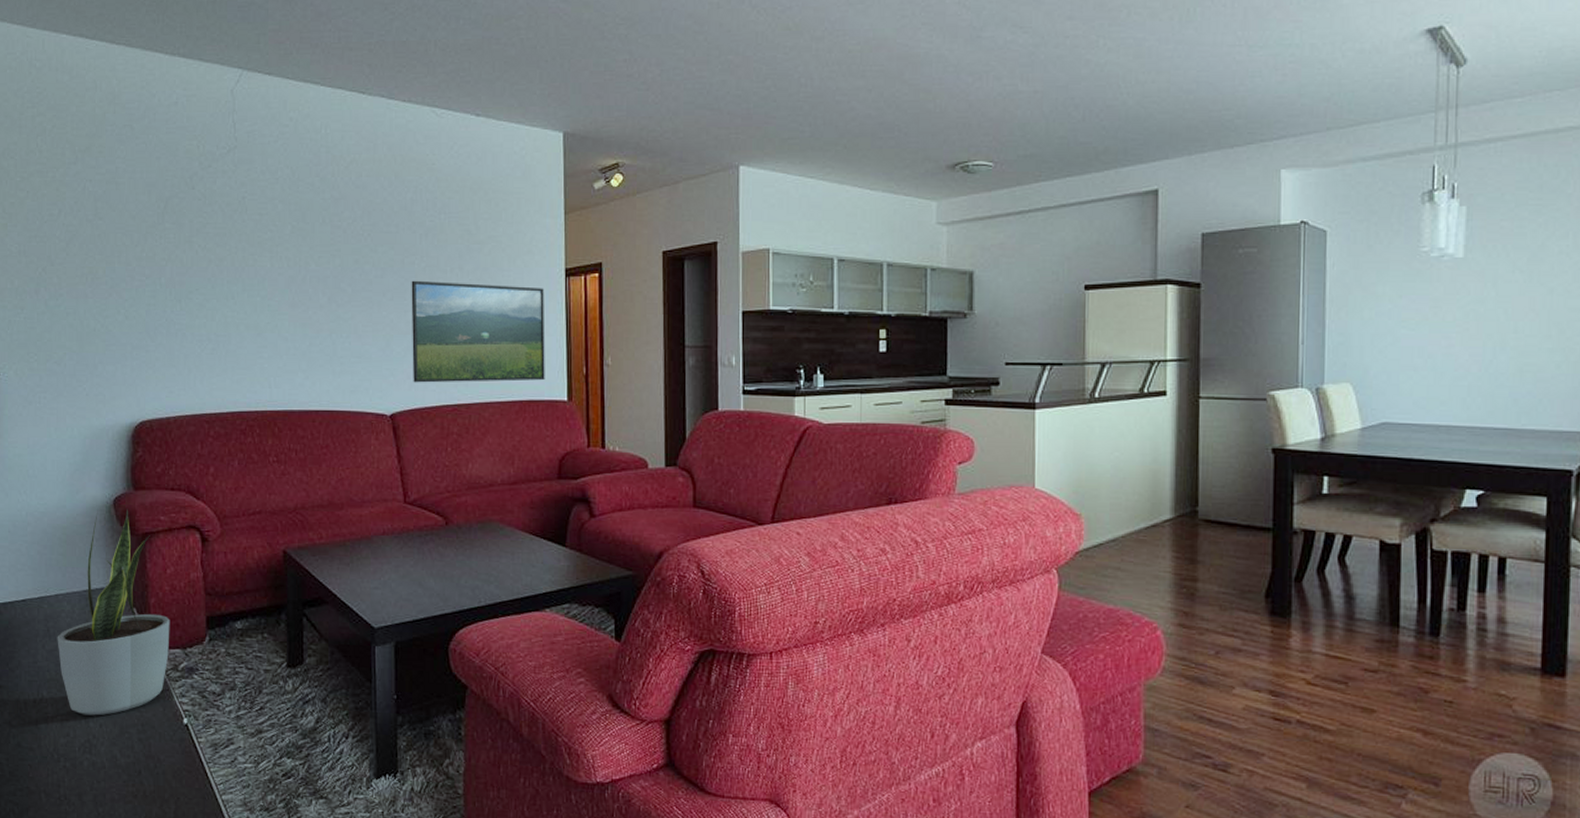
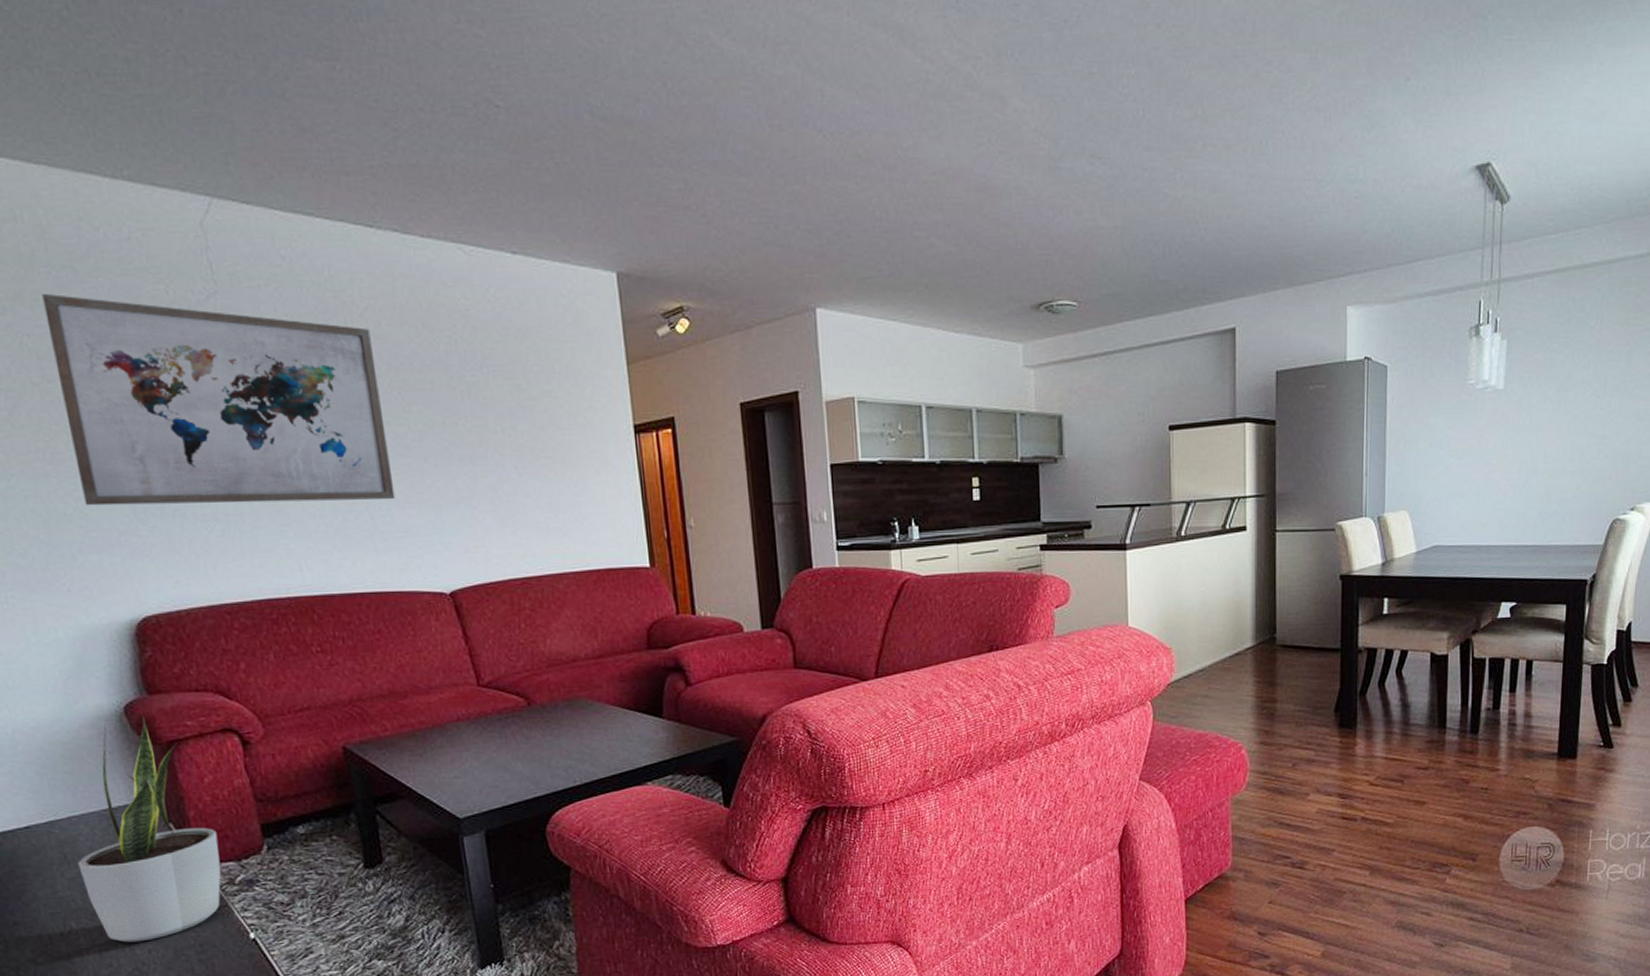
wall art: none [106,147,355,329] -> present [42,293,396,506]
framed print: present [411,280,545,383] -> none [456,443,623,557]

